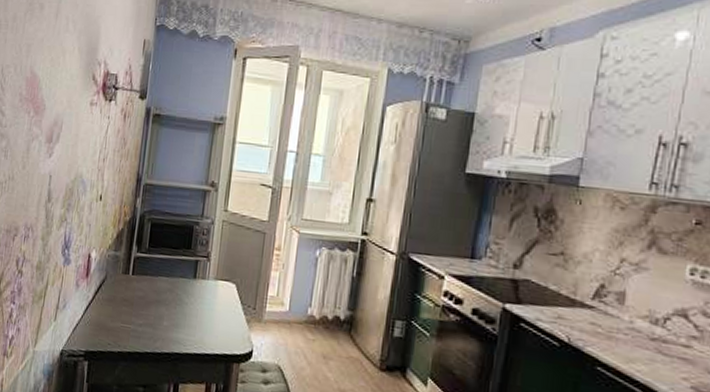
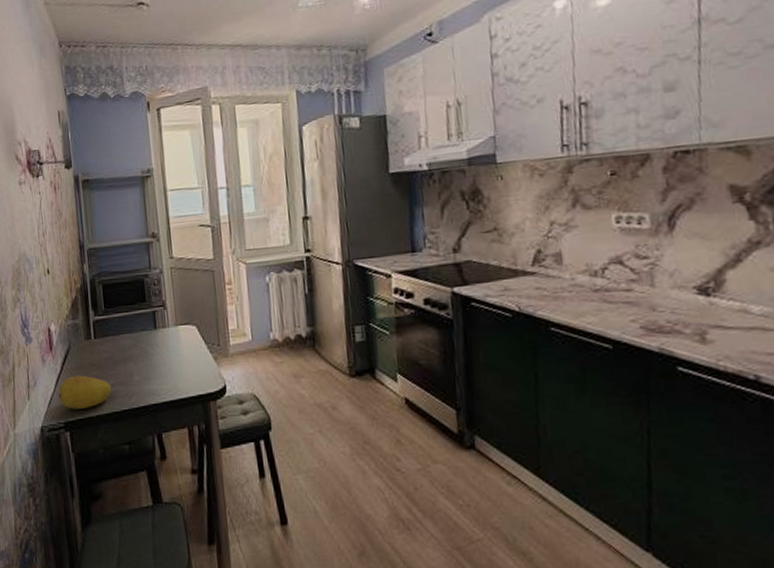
fruit: none [84,307,139,343] -> present [58,375,112,409]

